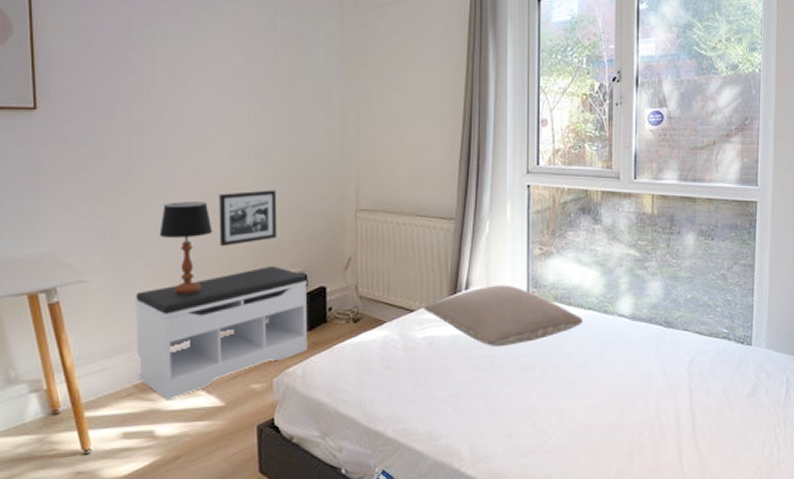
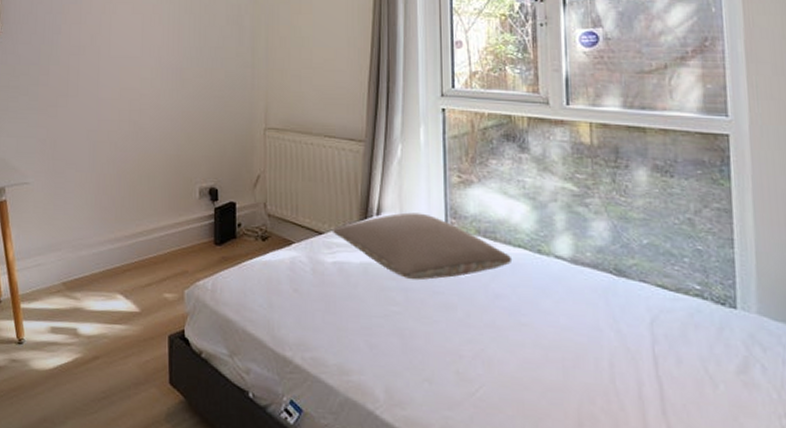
bench: present [134,266,308,401] -> none [66,179,218,301]
table lamp: present [159,202,213,295] -> none [89,115,134,201]
picture frame: present [219,190,277,247] -> none [139,106,192,159]

